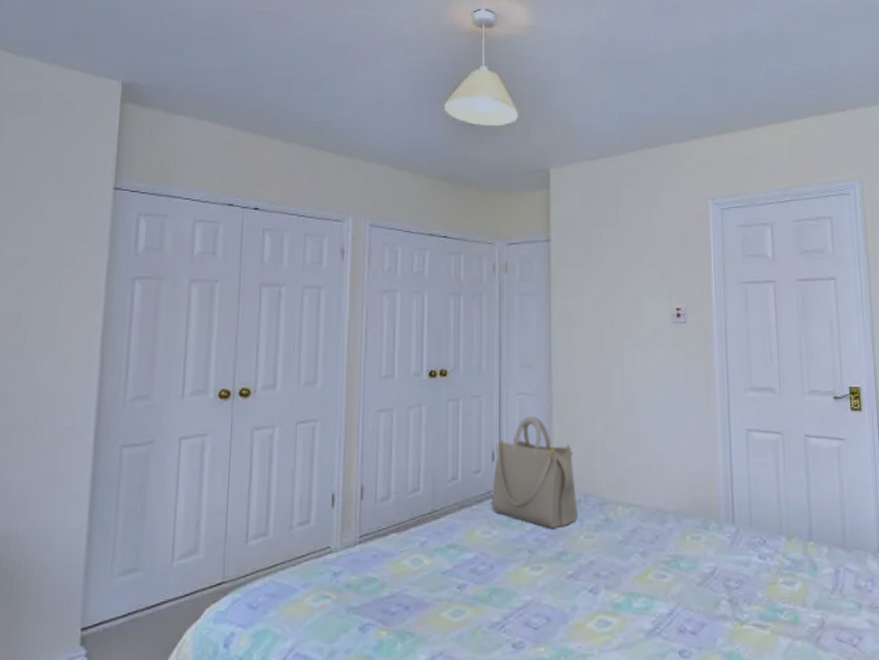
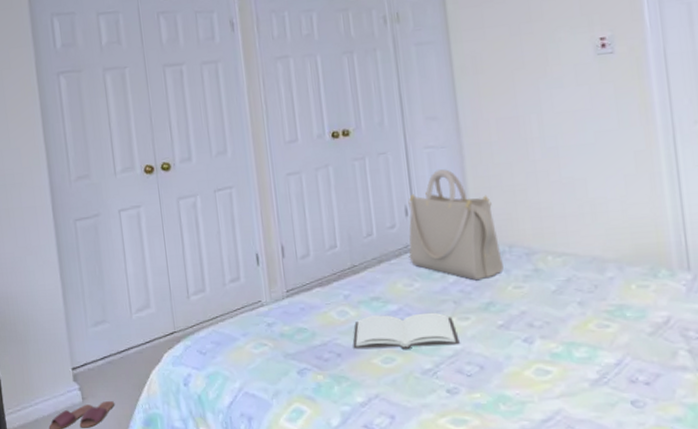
book: none [423,561,530,602] -> present [352,312,460,350]

